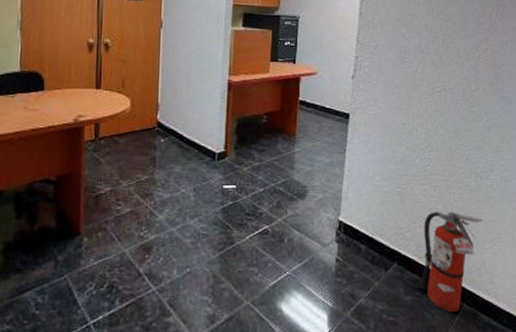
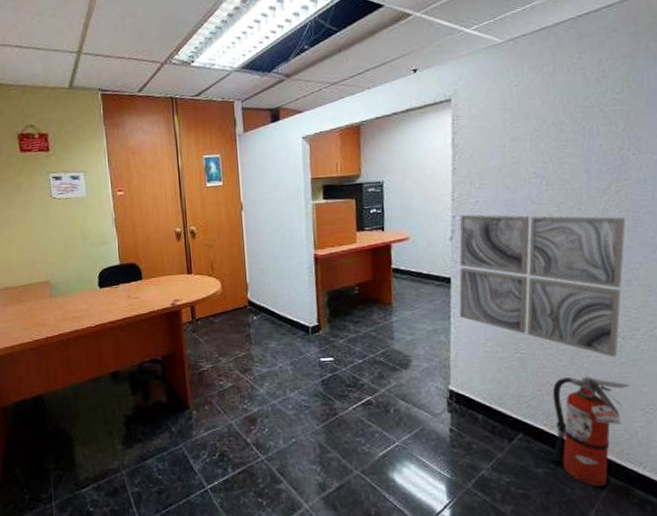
wall art: none [354,56,491,195] -> present [459,213,626,358]

